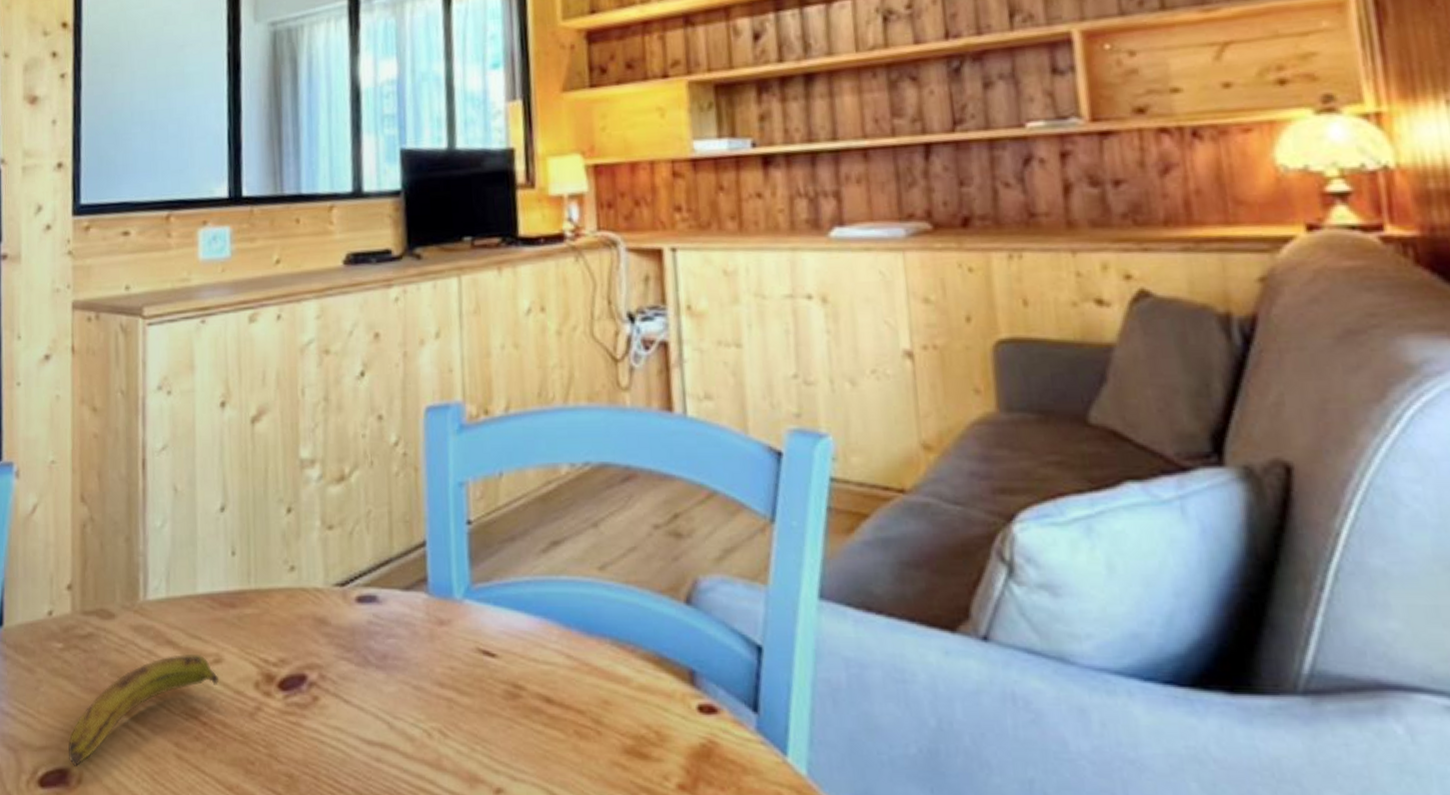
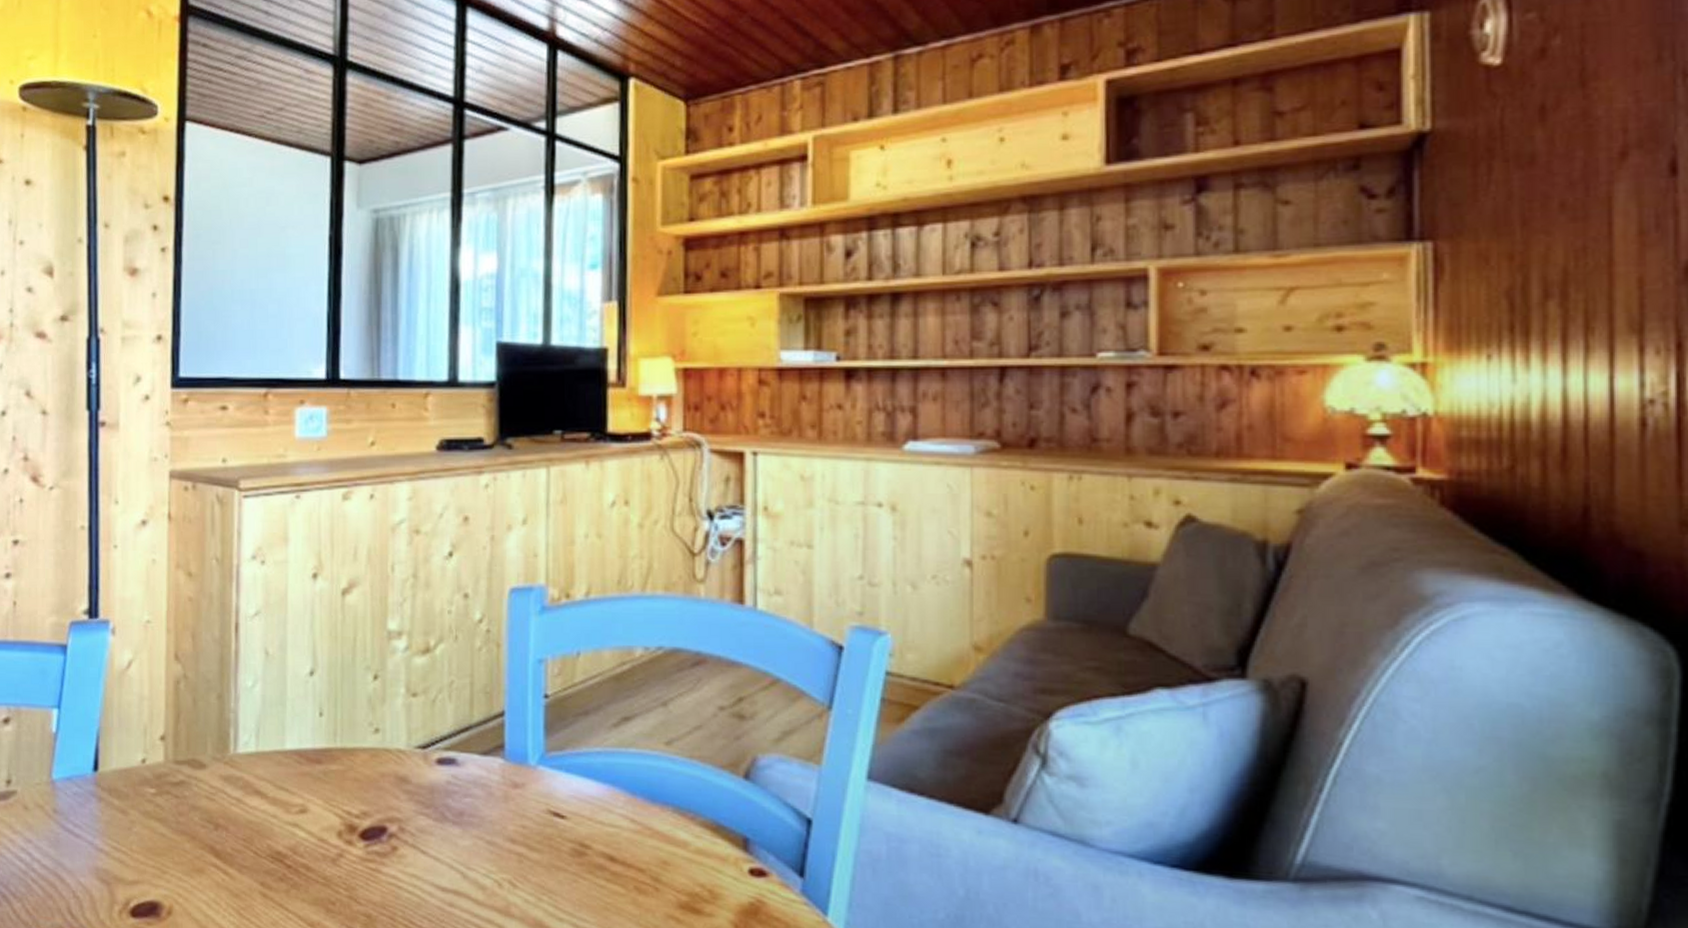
banana: present [68,653,219,766] -> none [158,803,304,900]

